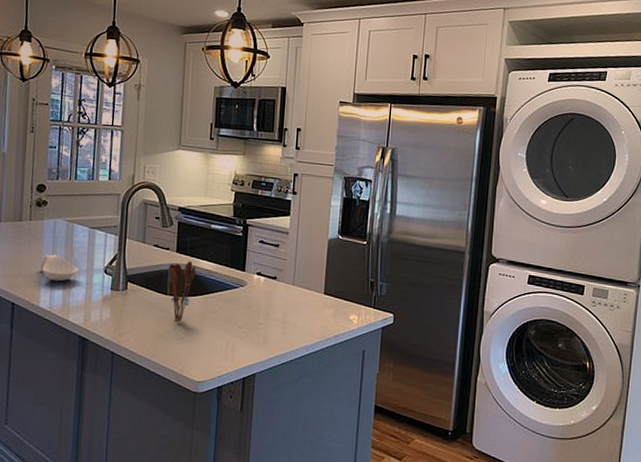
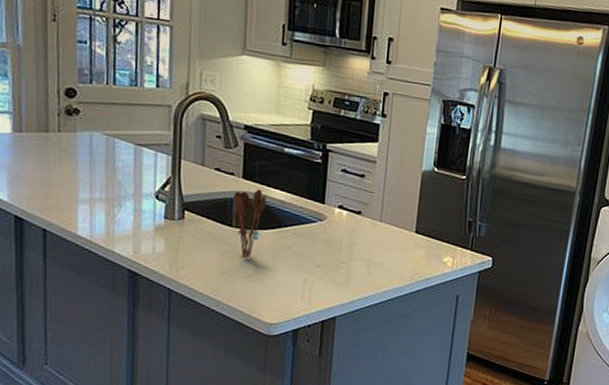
spoon rest: present [39,254,78,282] -> none [74,174,123,207]

